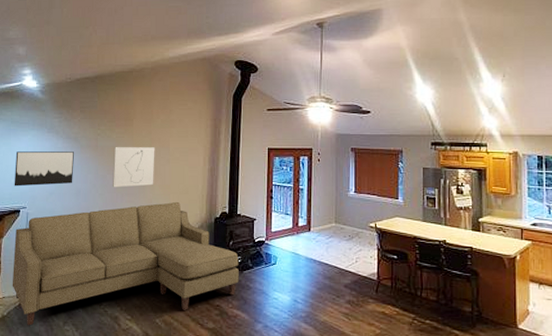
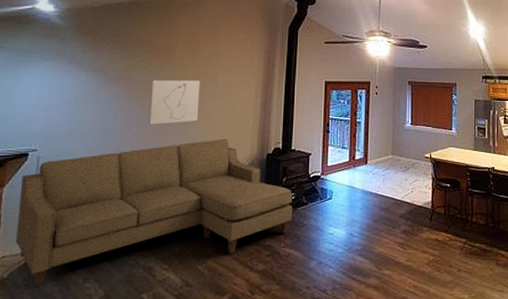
wall art: present [14,151,75,187] -> none [21,85,102,126]

